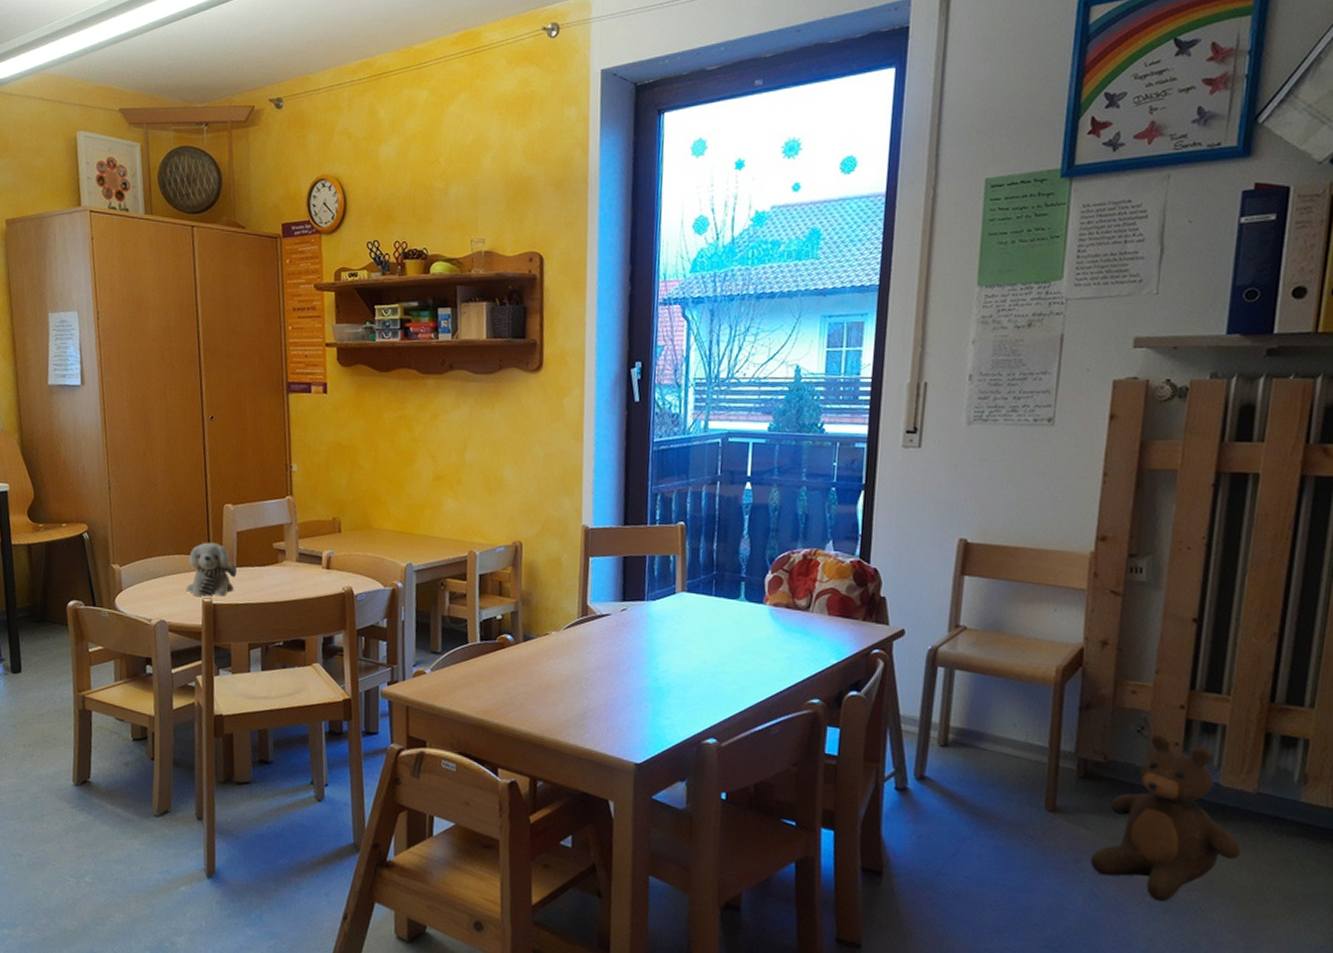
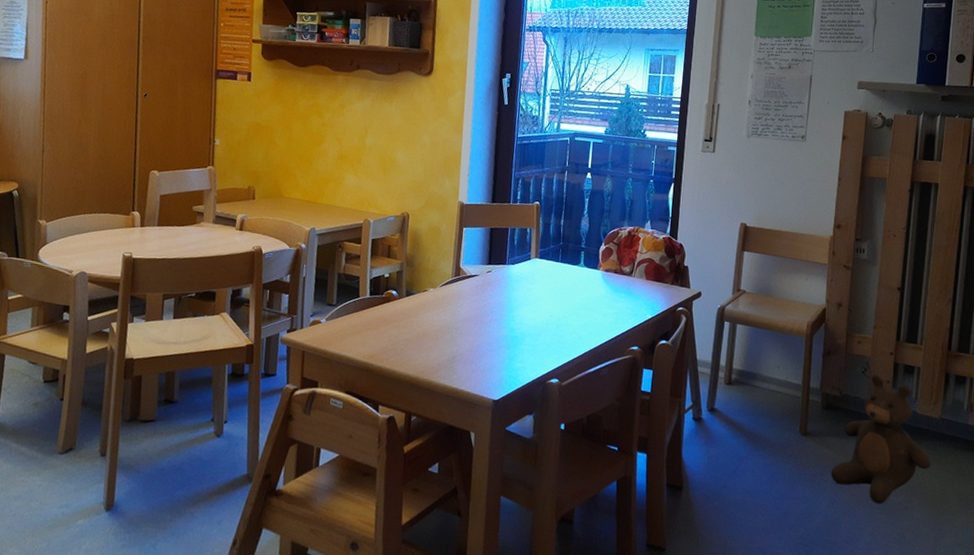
plush toy: present [185,542,238,596] -> none [108,203,158,251]

